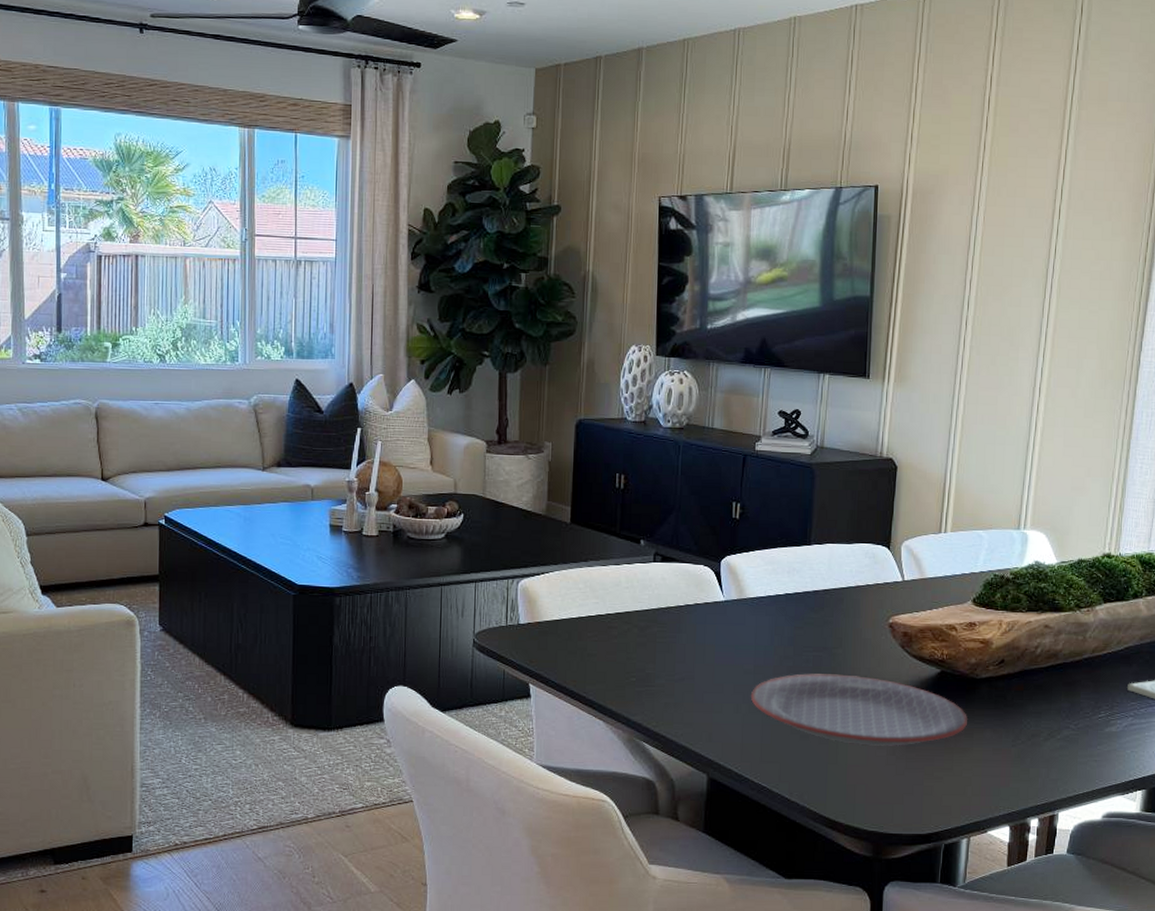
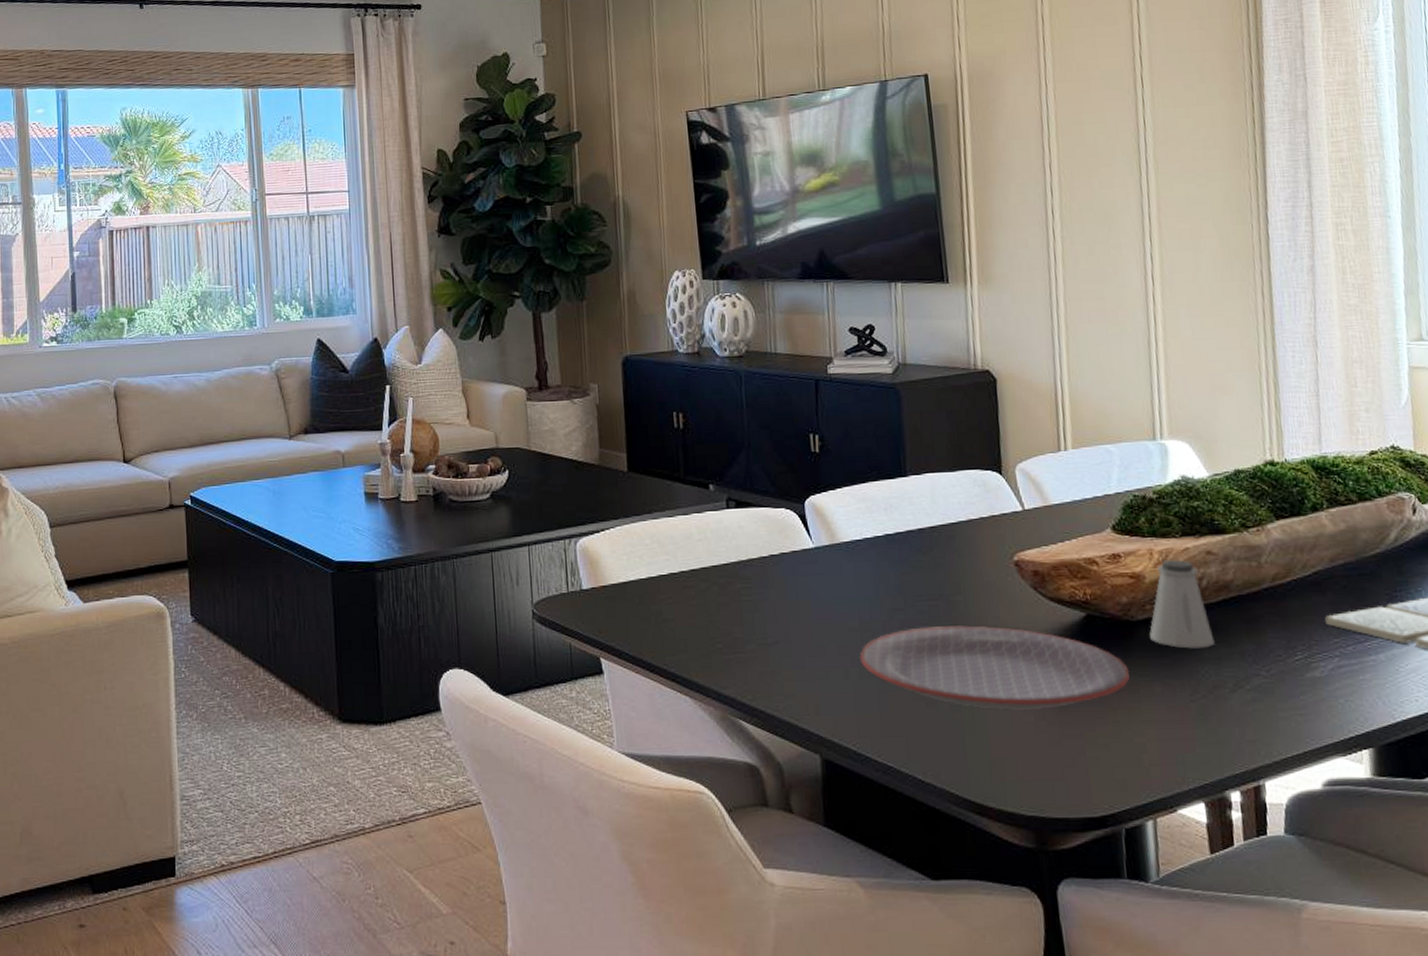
saltshaker: none [989,630,1039,704] -> present [1149,560,1215,649]

